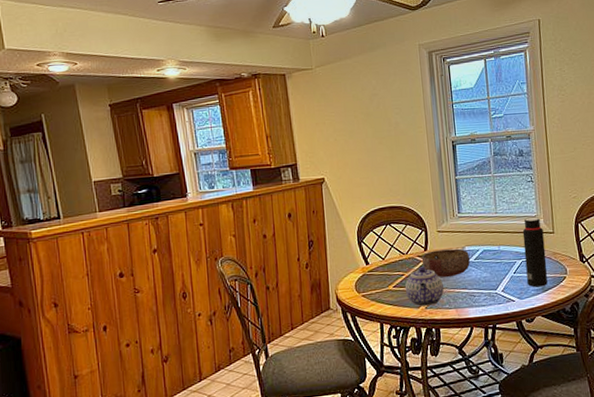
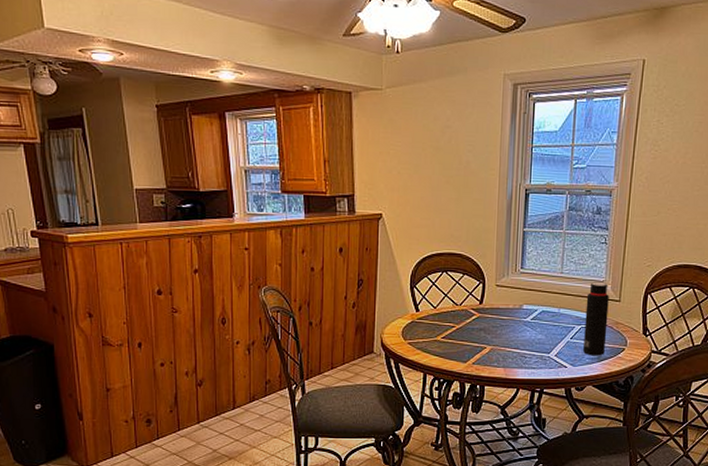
teapot: present [405,266,444,307] -> none [454,320,494,362]
bowl: present [421,248,470,278] -> none [475,305,526,335]

